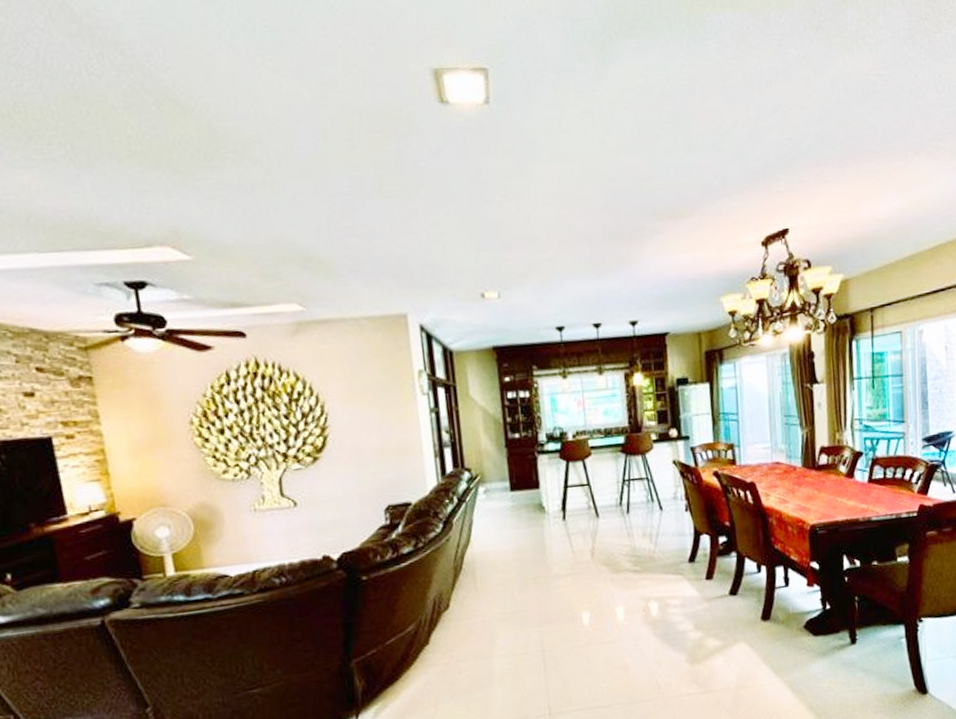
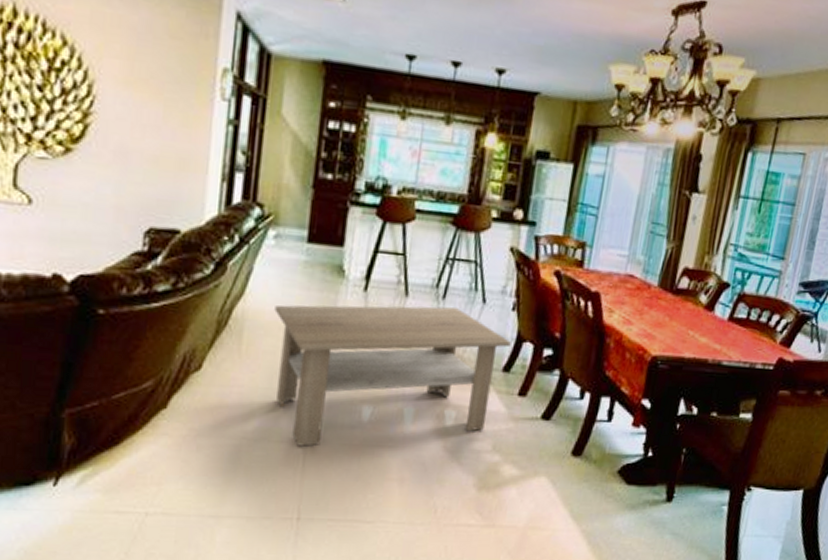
coffee table: none [496,518,691,655] -> present [274,305,511,447]

